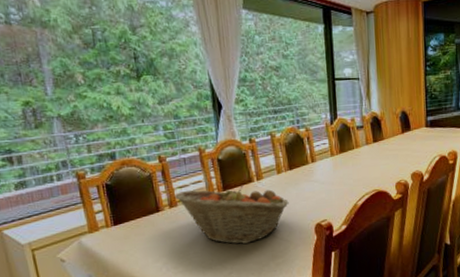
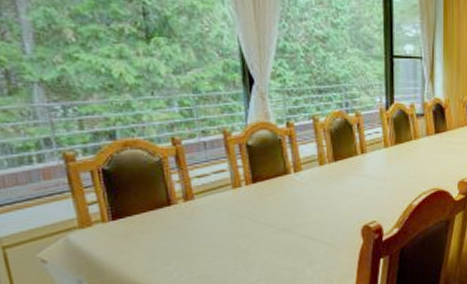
fruit basket: present [175,185,289,244] -> none [191,177,332,247]

